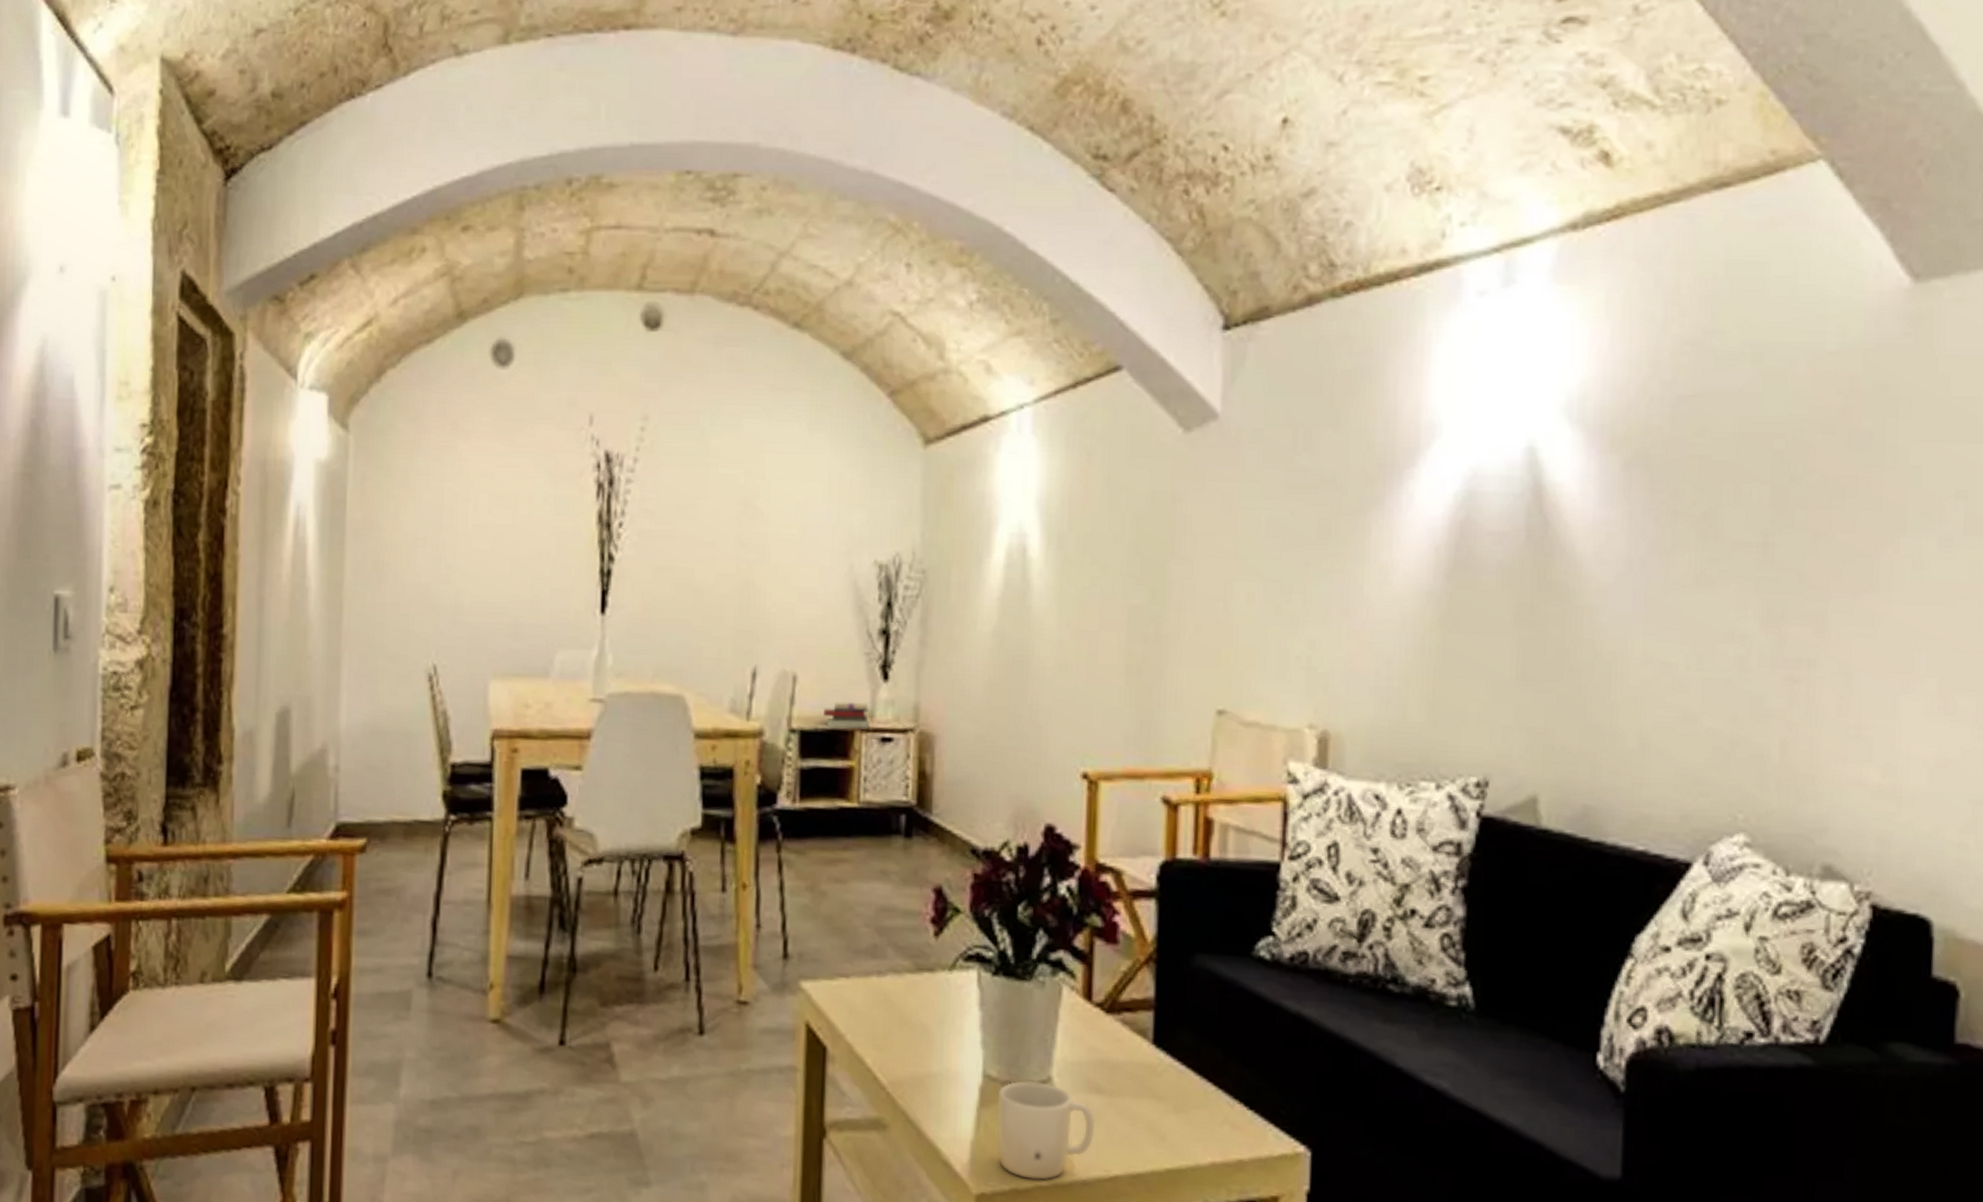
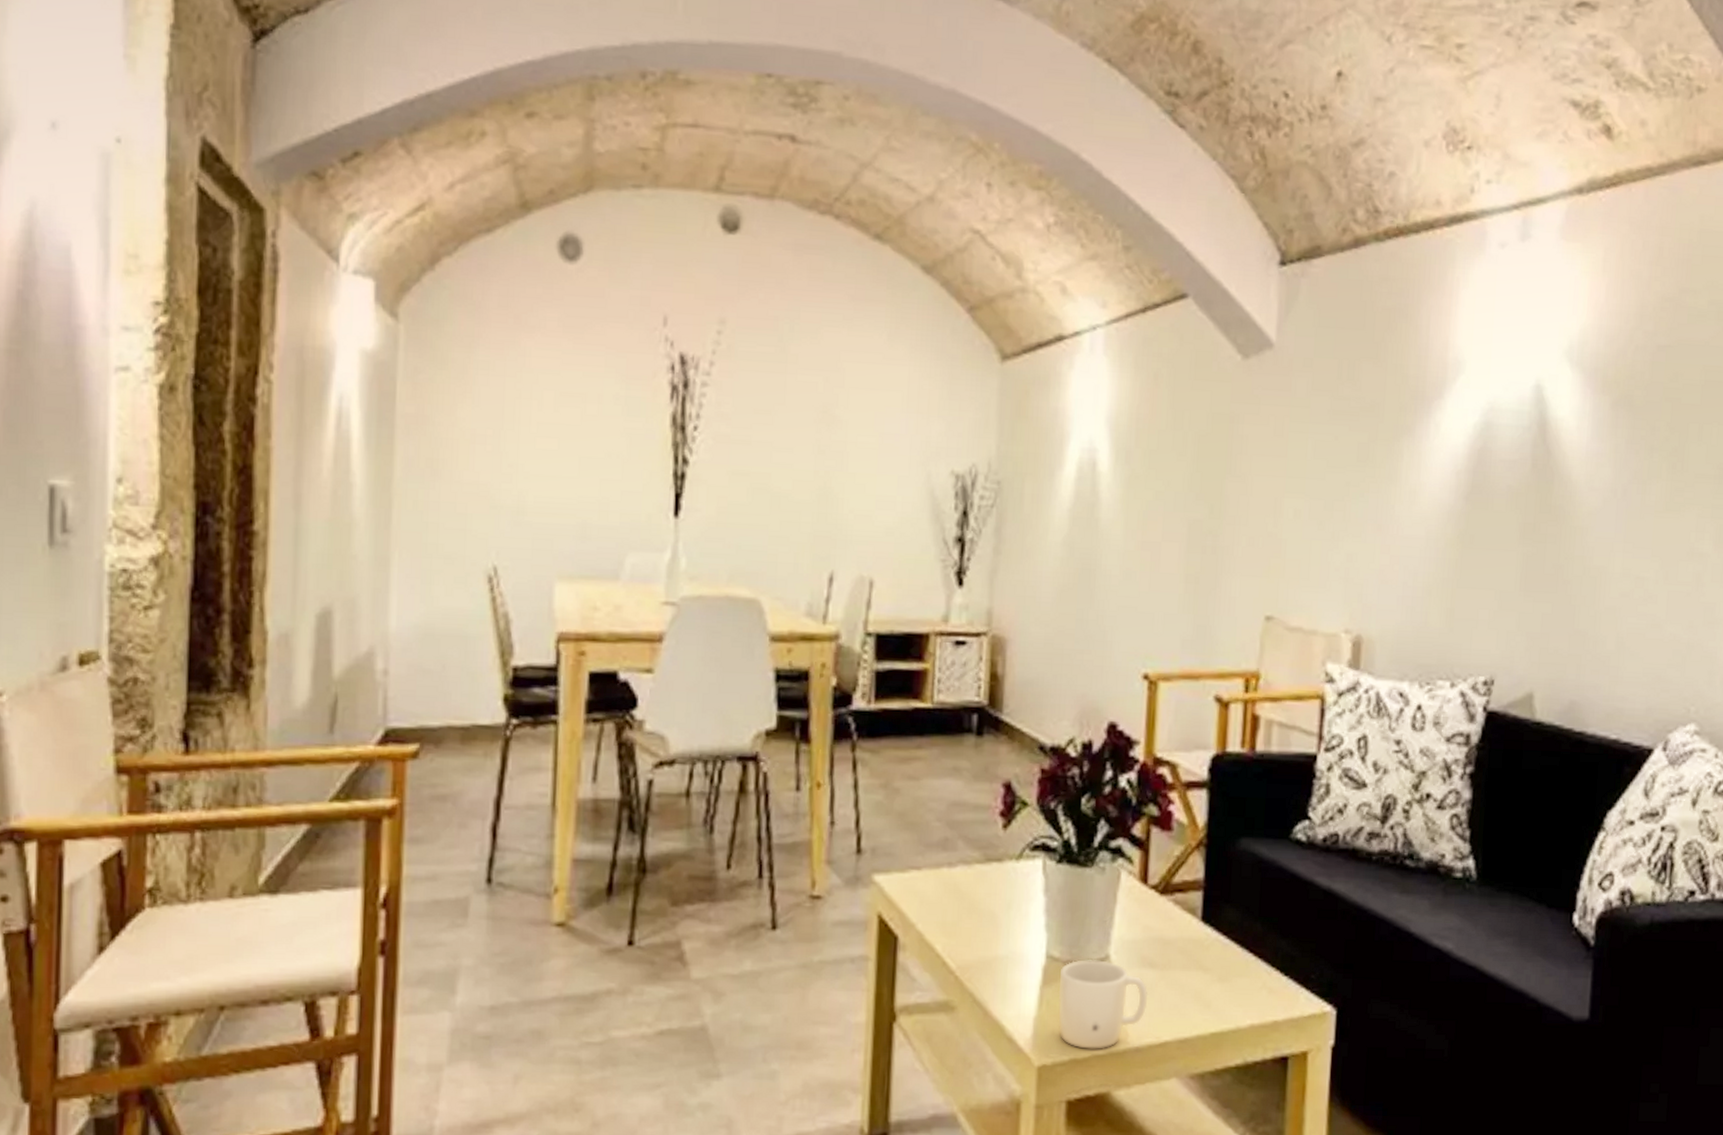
books: present [824,700,870,731] -> none [899,605,944,635]

